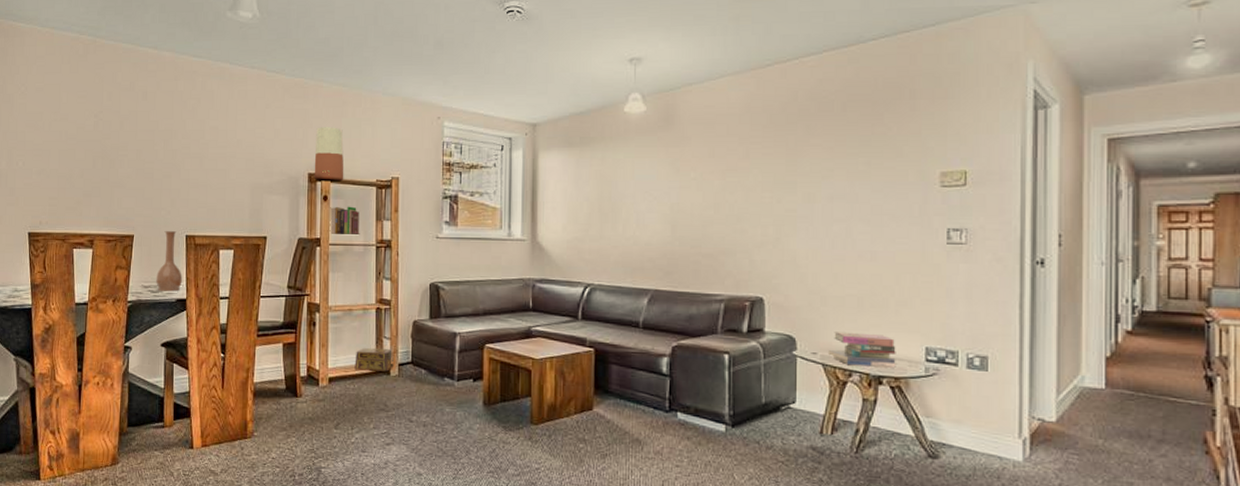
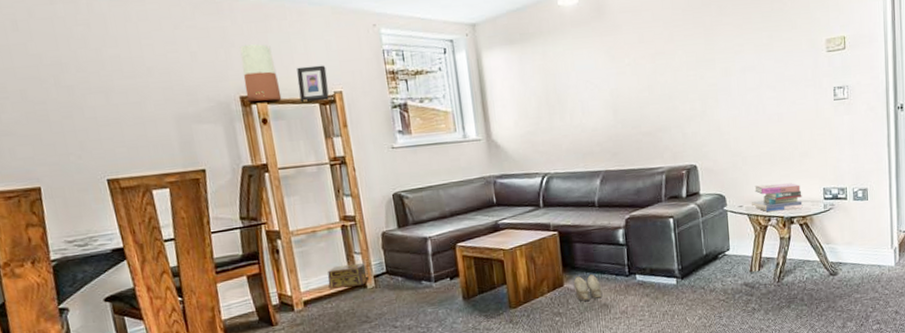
vase: present [156,231,182,292] -> none [79,177,115,244]
books: present [331,206,359,235] -> none [273,126,309,159]
picture frame: none [360,151,388,184] -> present [297,65,329,103]
slippers: none [604,402,636,432] -> present [573,274,603,301]

